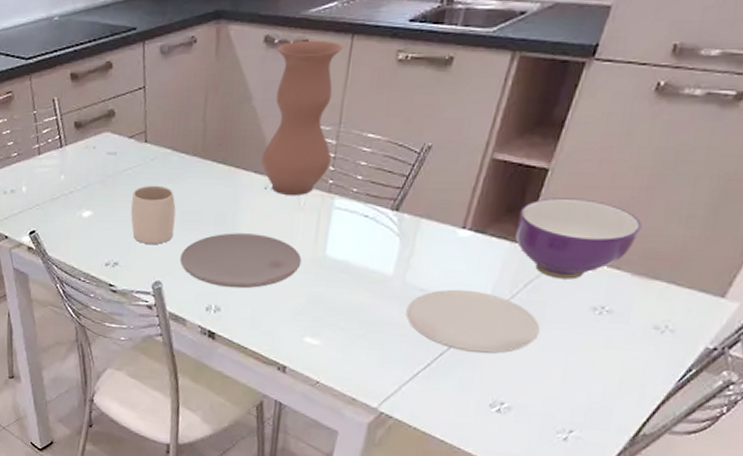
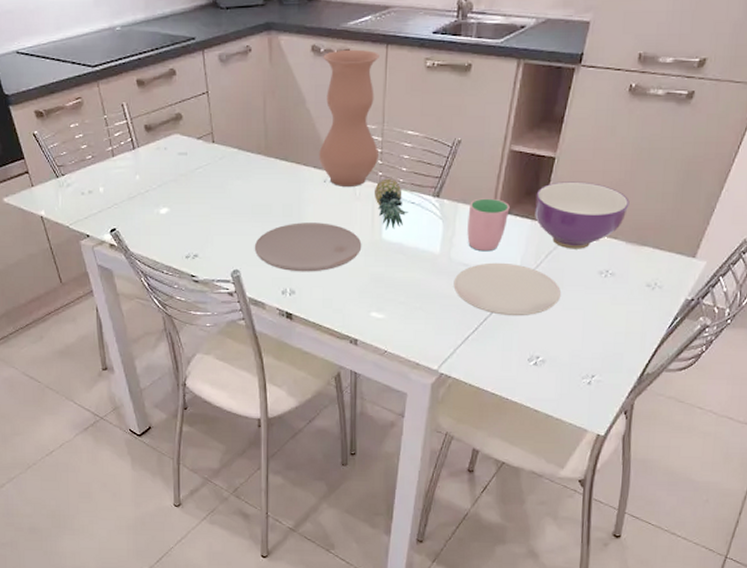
mug: present [130,185,176,244] -> none [204,182,246,236]
fruit: none [321,187,360,245] -> present [375,178,408,229]
cup: none [428,214,485,275] -> present [467,198,510,250]

